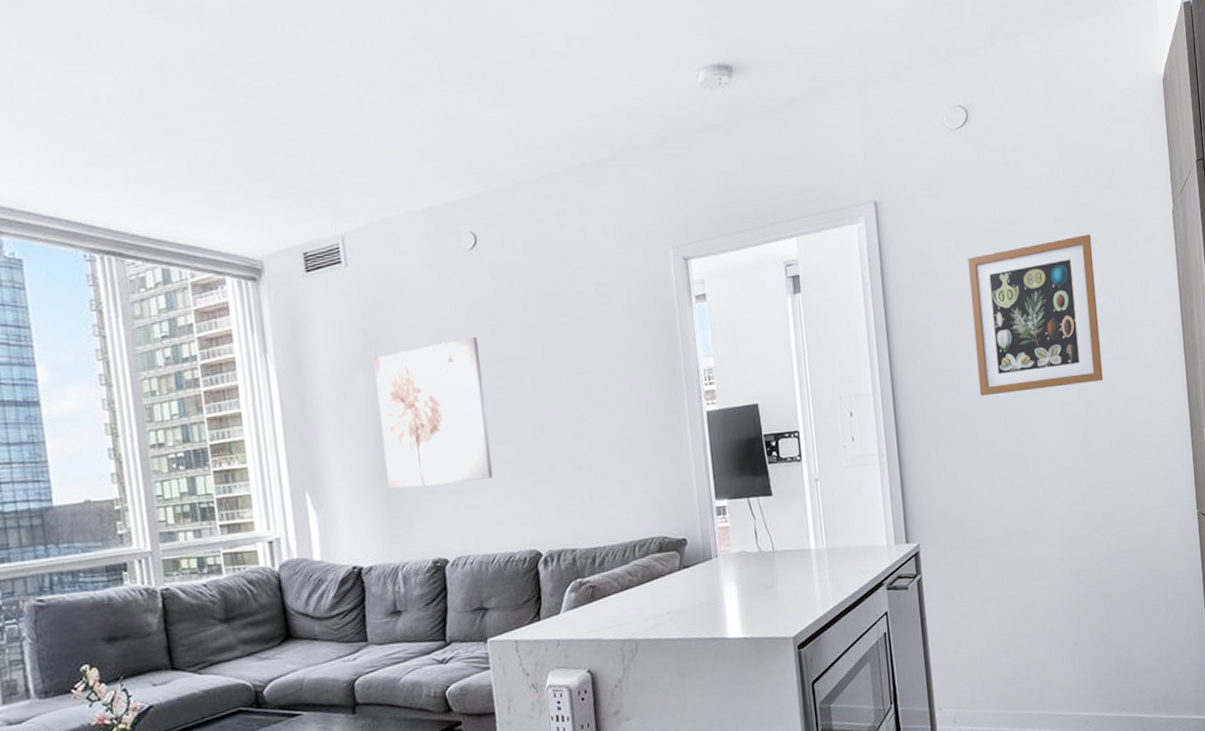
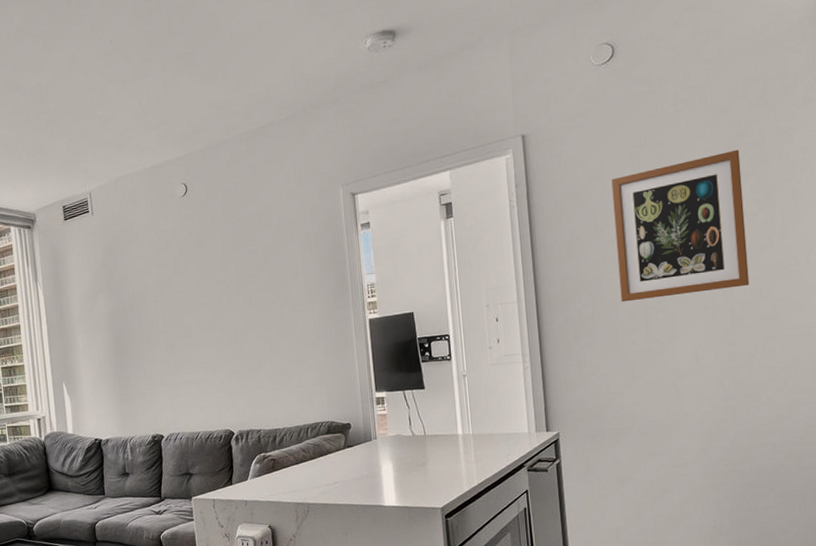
wall art: present [374,336,493,490] -> none [111,264,198,382]

